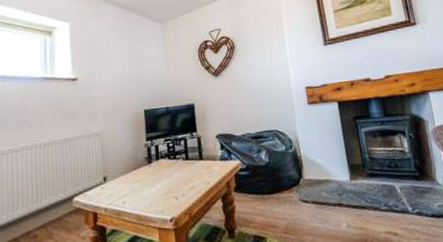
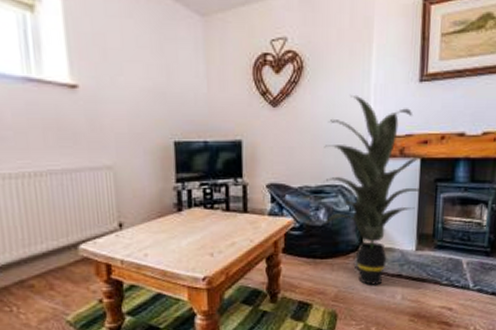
indoor plant: none [258,61,357,216] -> present [323,96,435,285]

